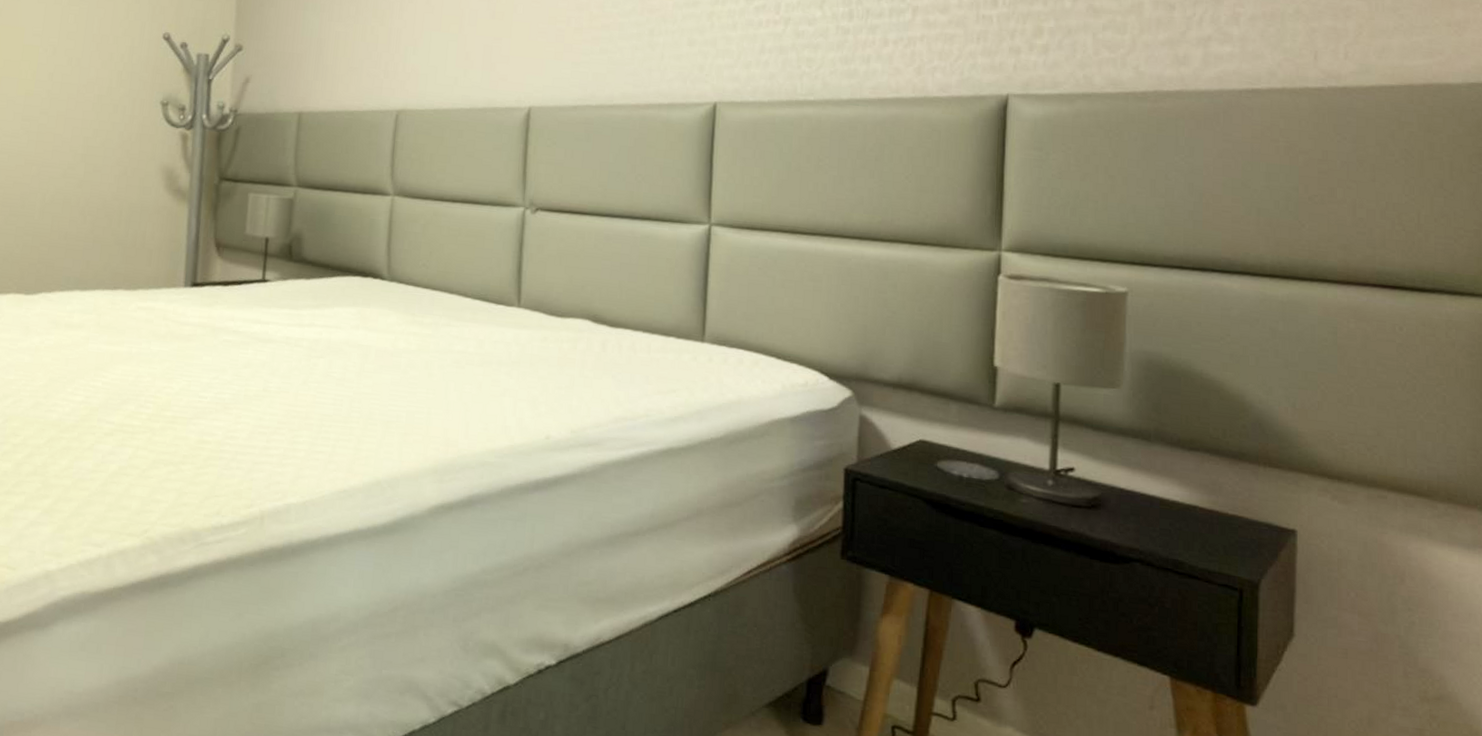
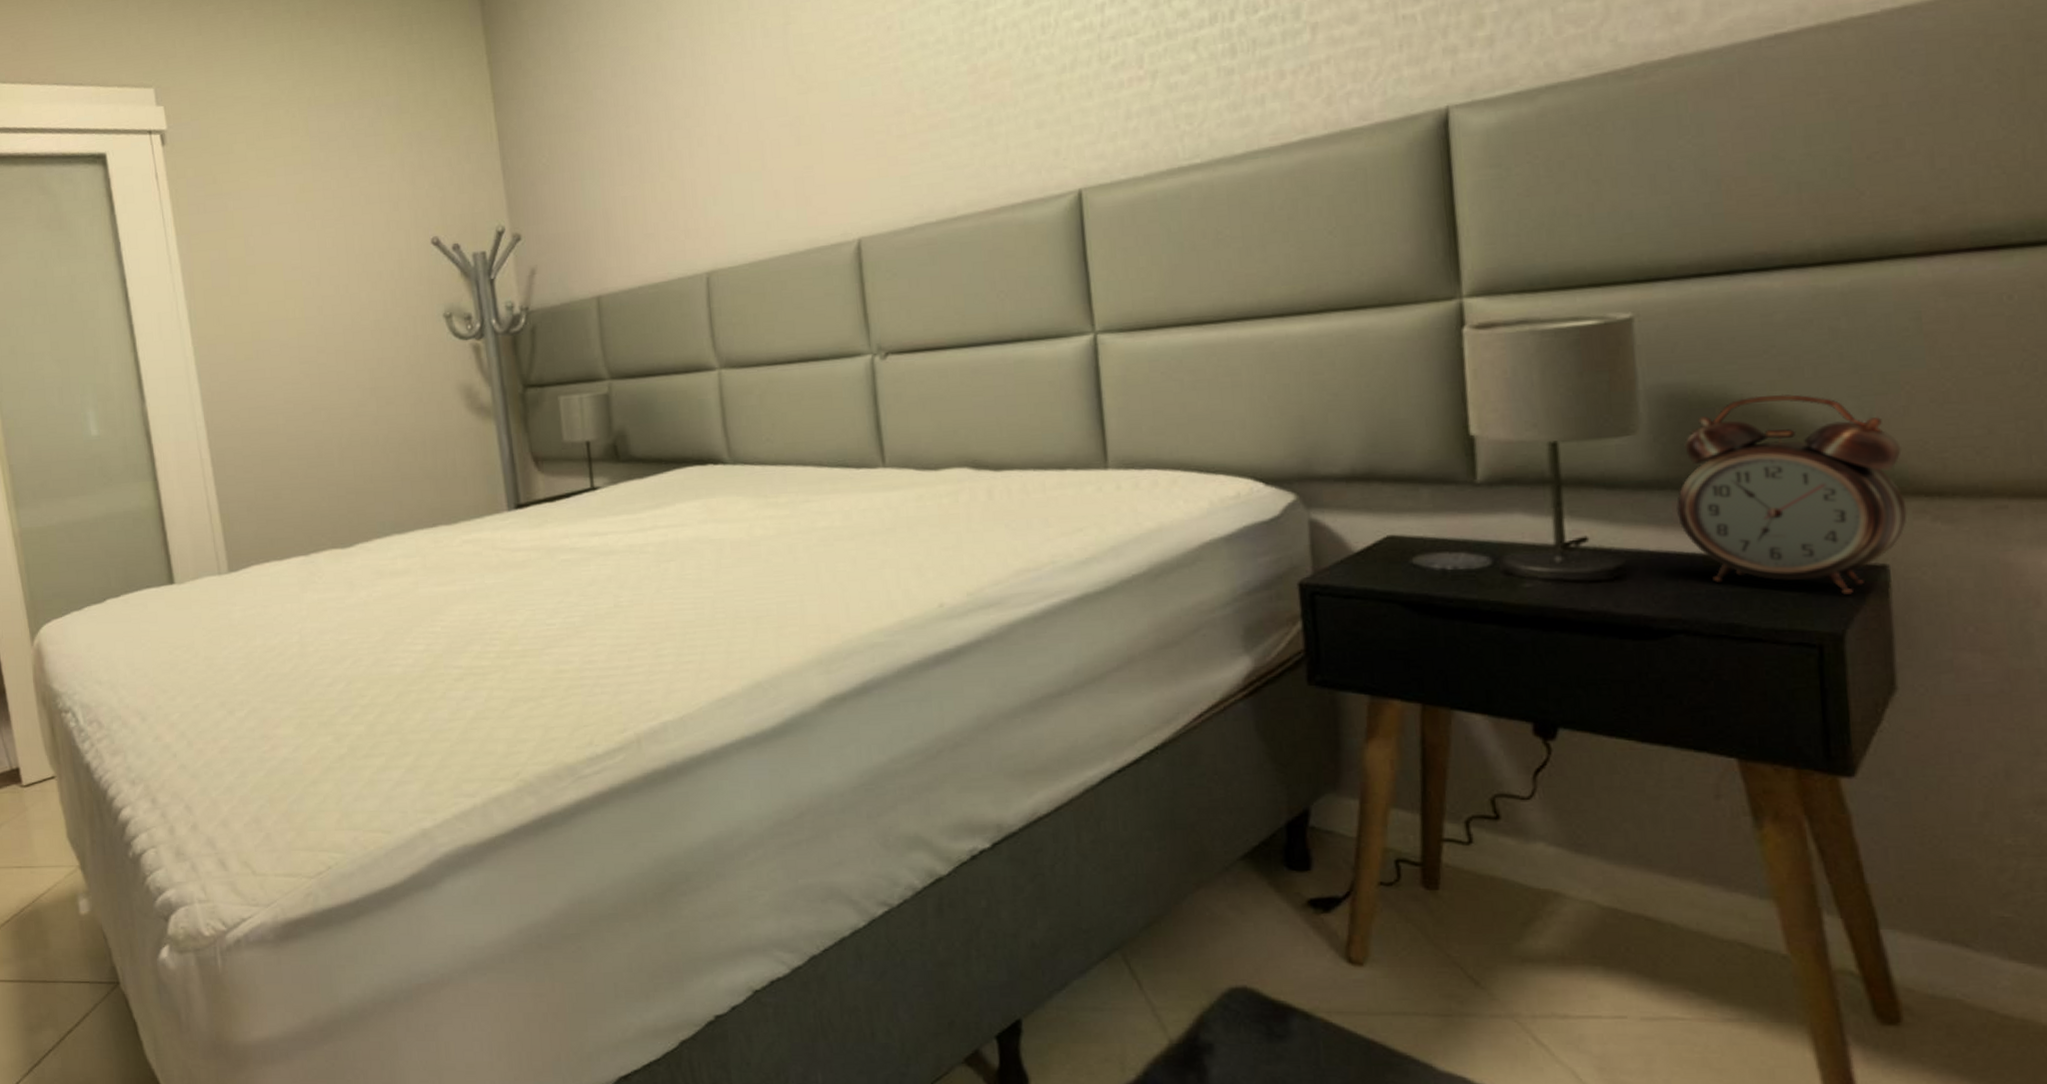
alarm clock: none [1144,373,1314,551] -> present [1676,394,1907,596]

